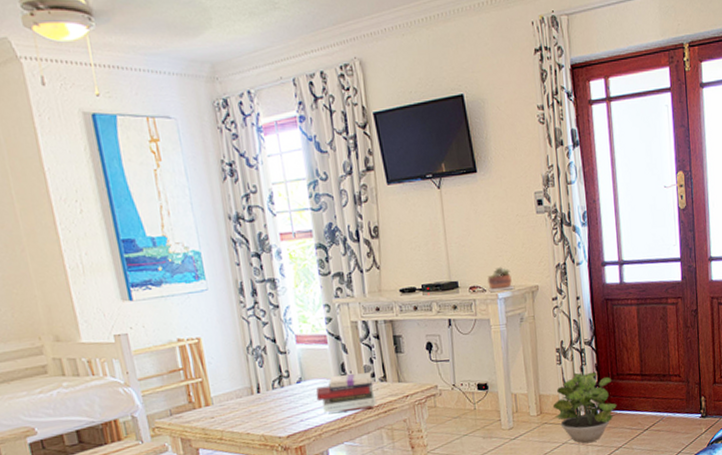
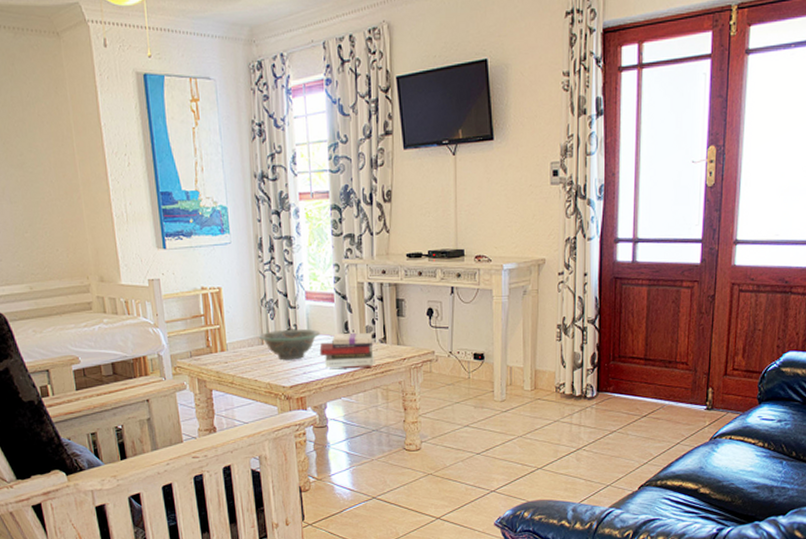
decorative bowl: none [247,374,315,409] -> present [259,328,320,359]
succulent plant: present [487,266,515,293] -> none [493,237,521,263]
potted plant: present [552,371,617,444] -> none [548,350,615,424]

